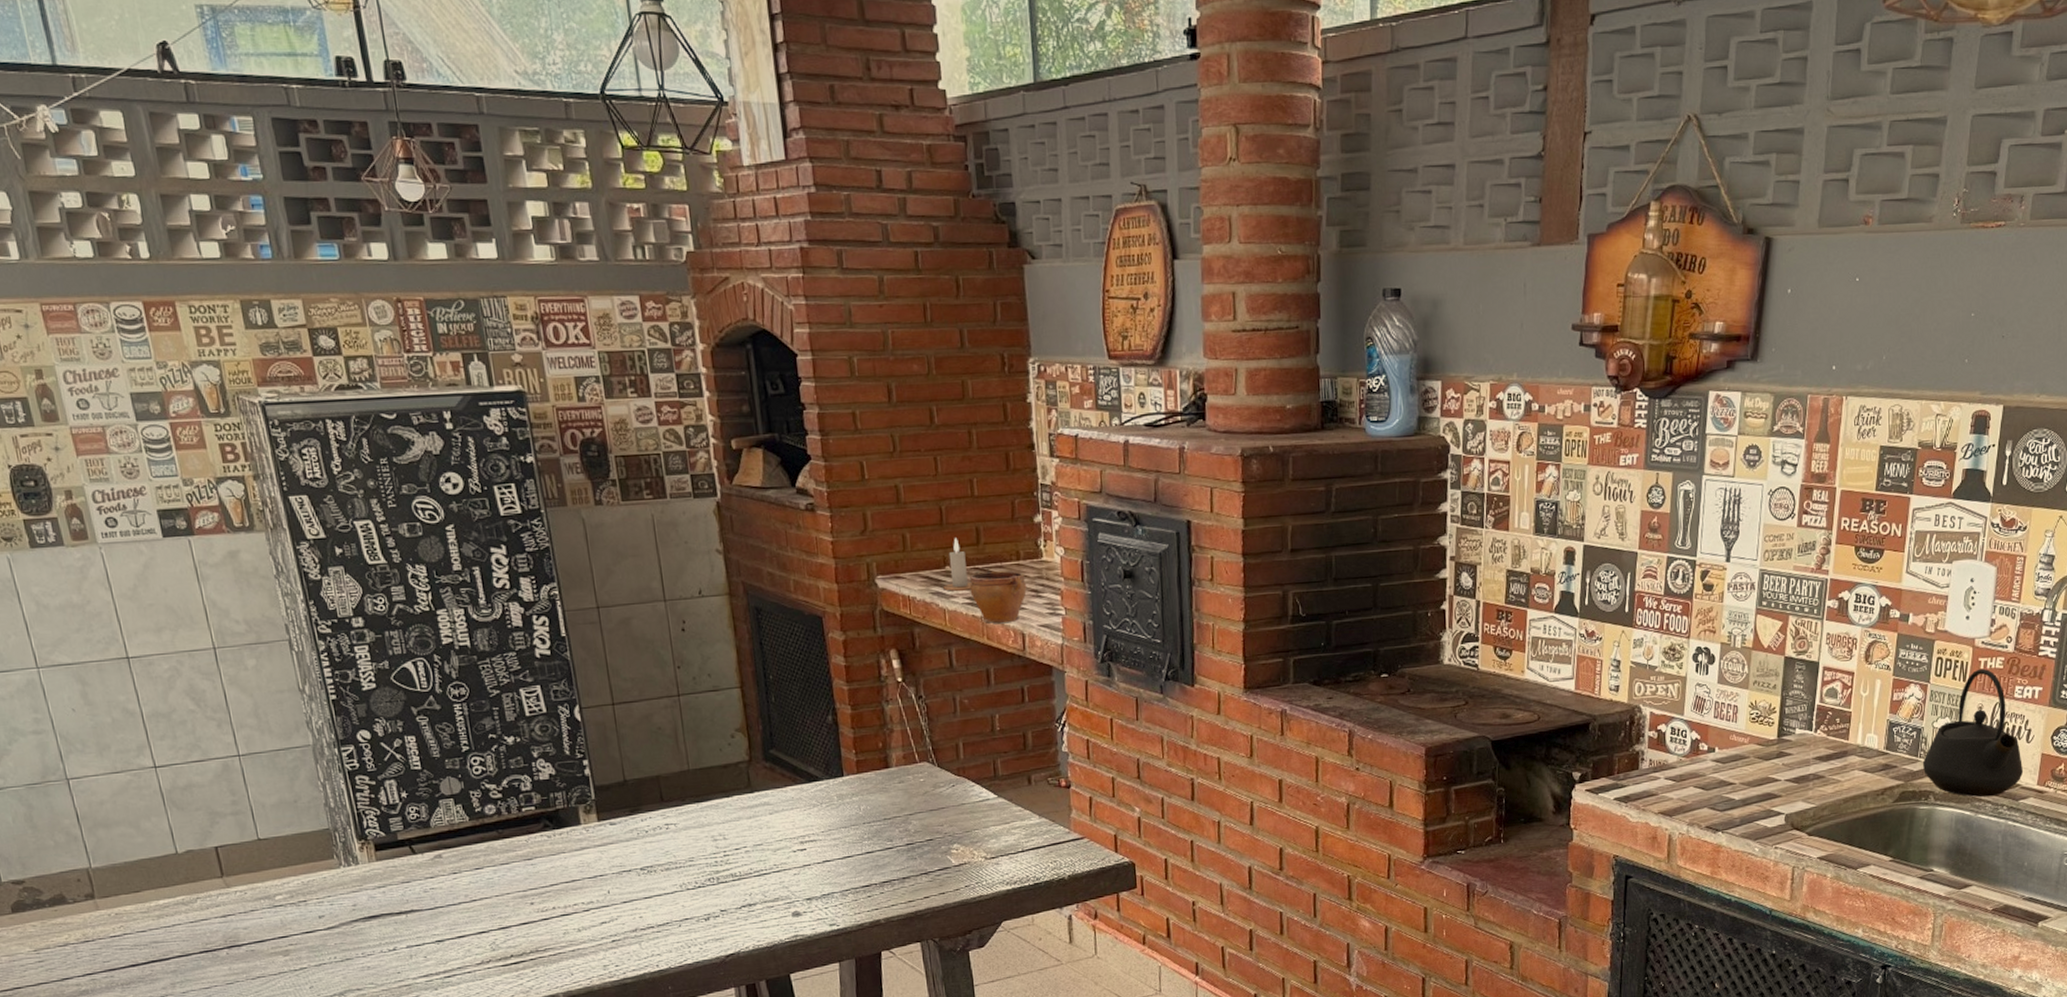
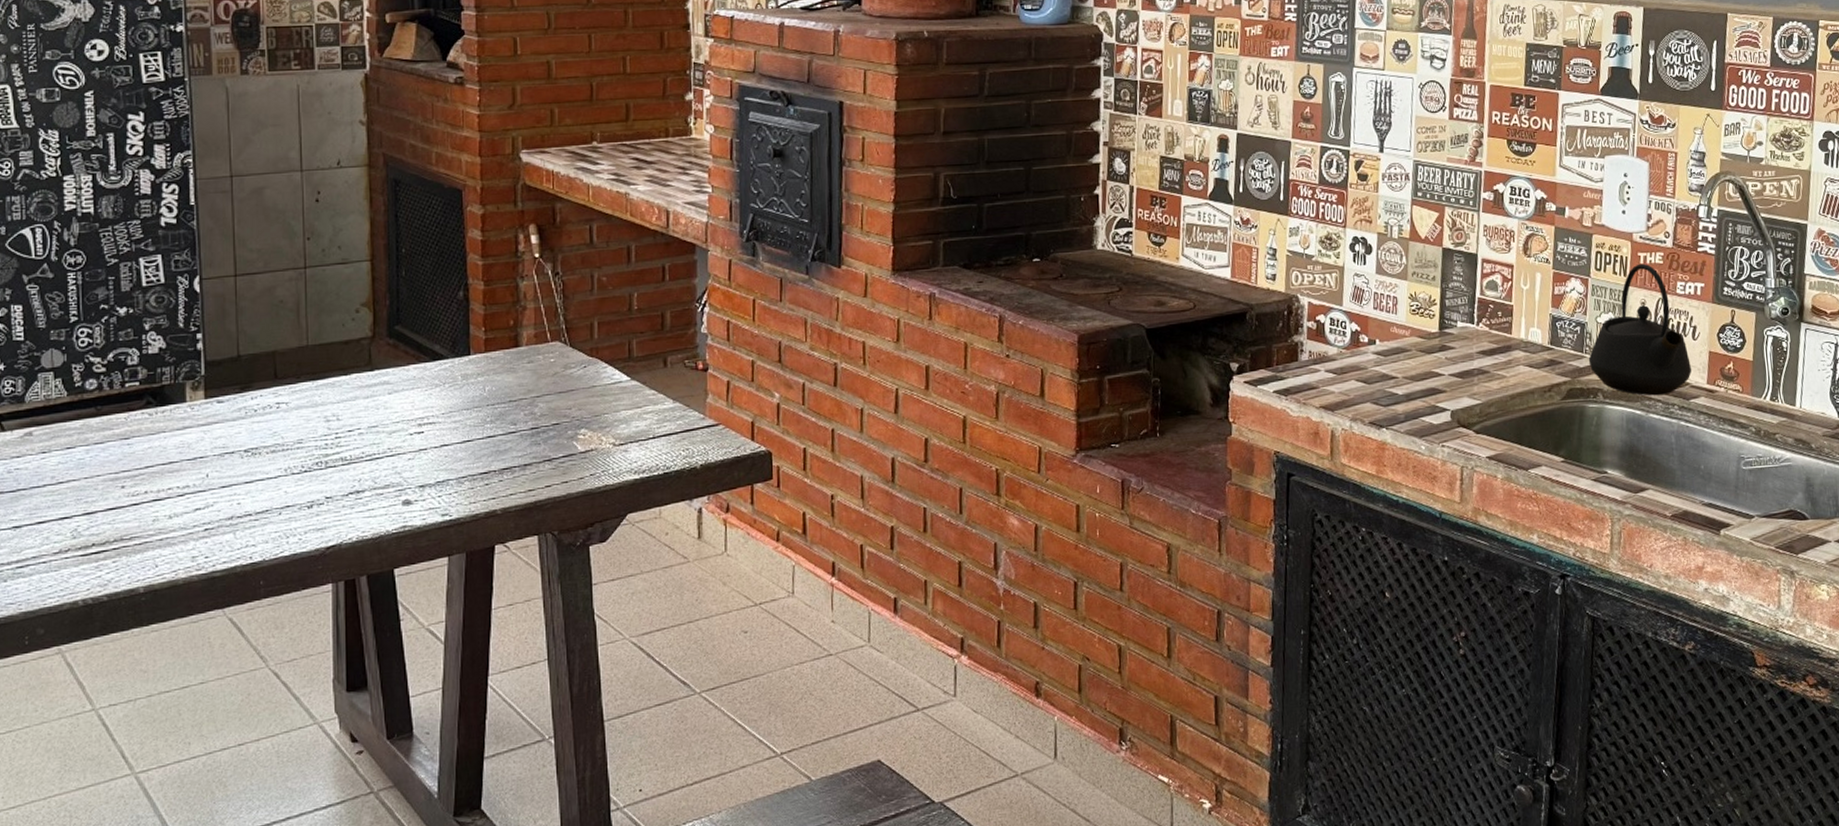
candle: present [943,538,972,591] -> none [589,114,618,167]
ceramic pot: present [969,570,1027,623] -> none [616,146,673,200]

